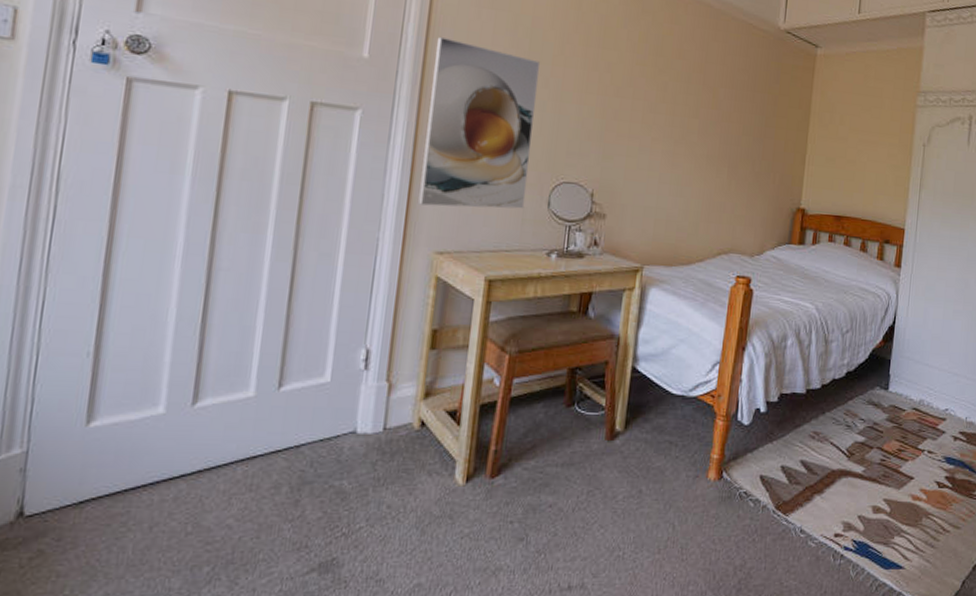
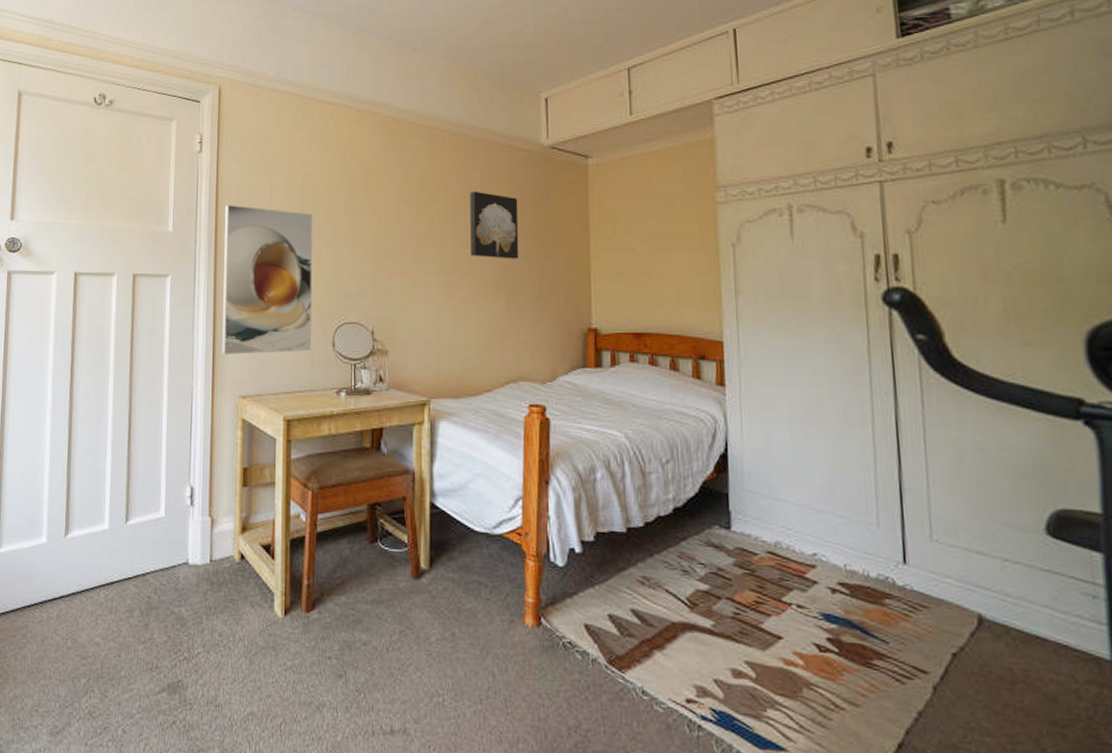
wall art: none [699,63,750,136] -> present [470,191,519,259]

